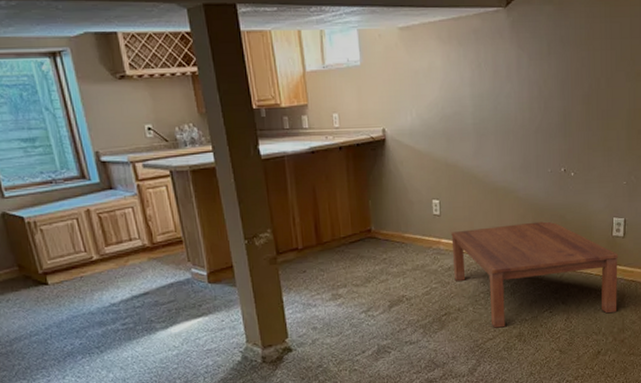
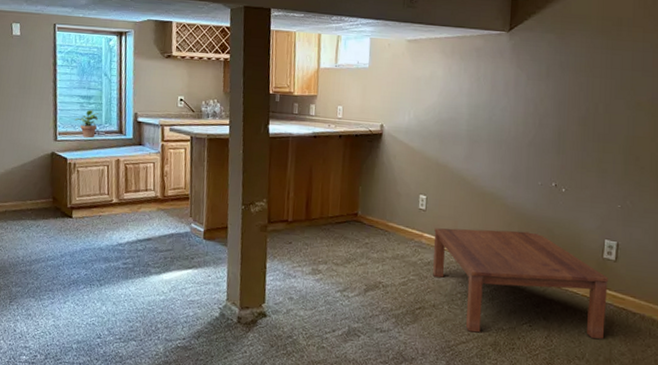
potted plant: none [20,154,52,190] -> present [74,109,100,139]

